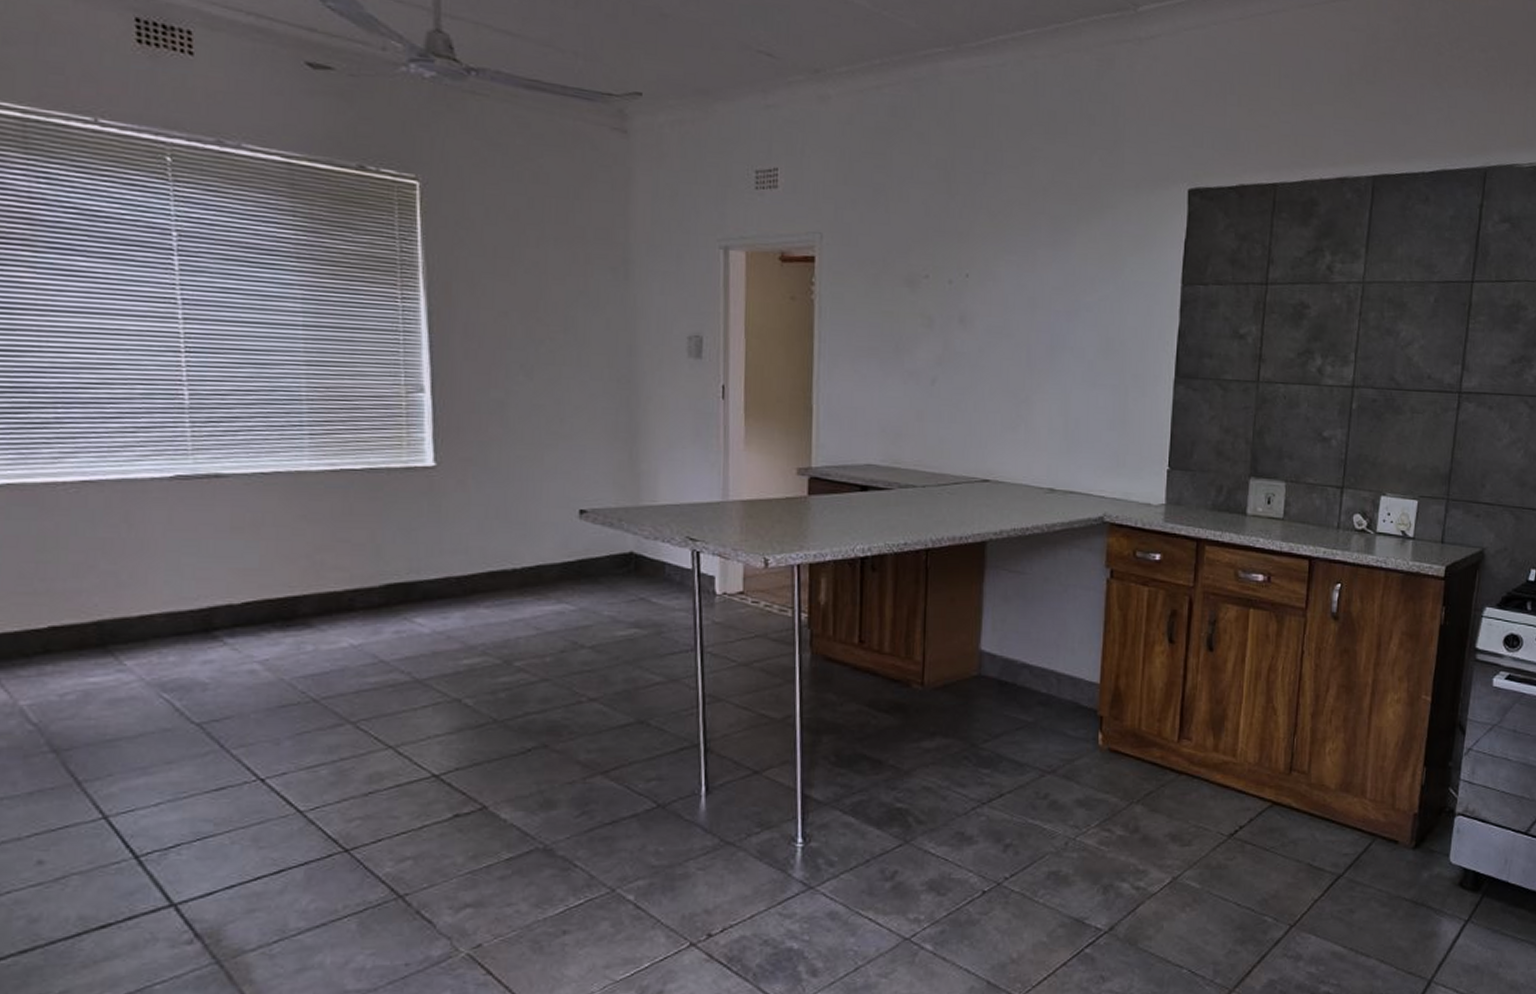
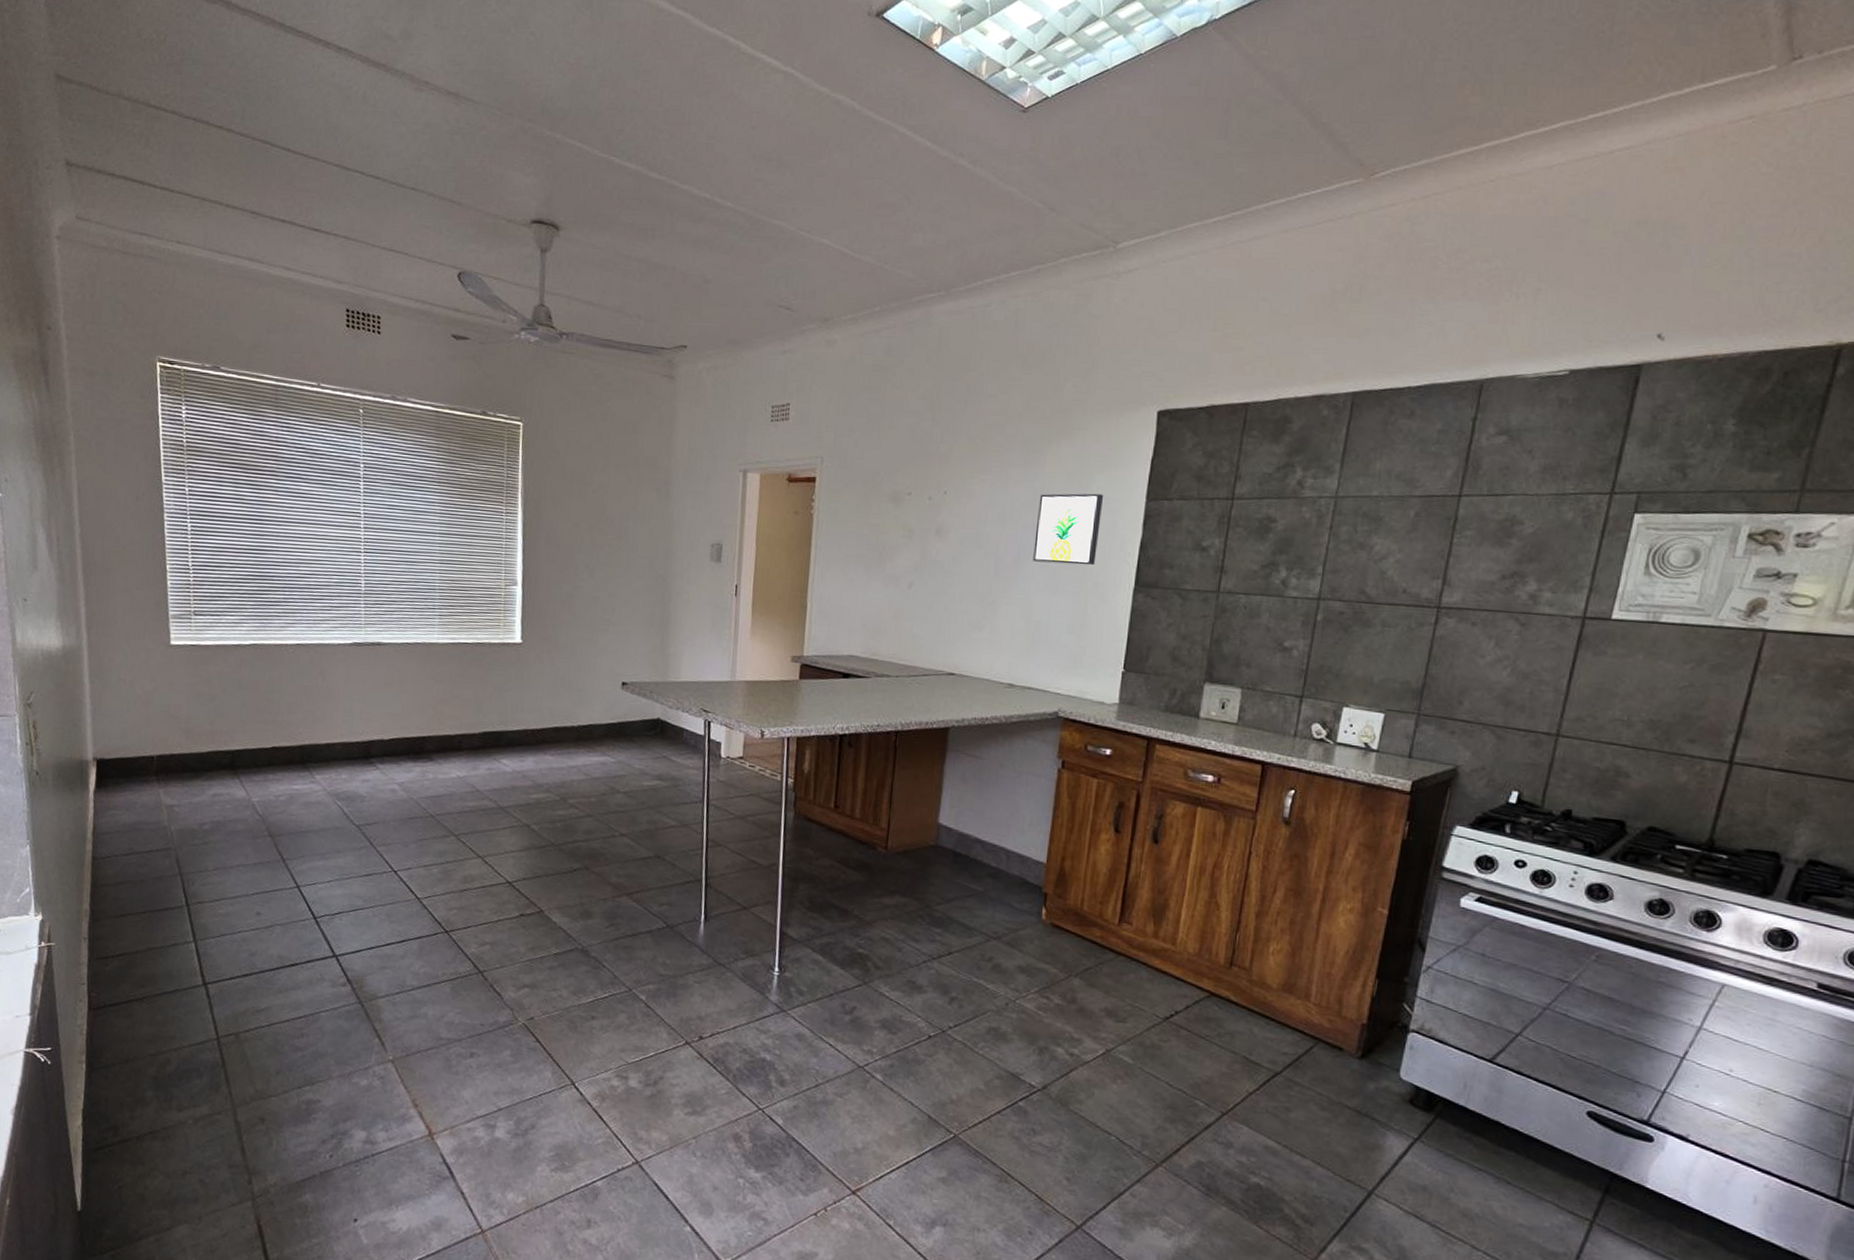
wall art: none [1068,277,1139,356] -> present [1033,493,1104,566]

